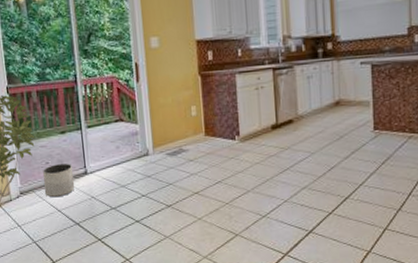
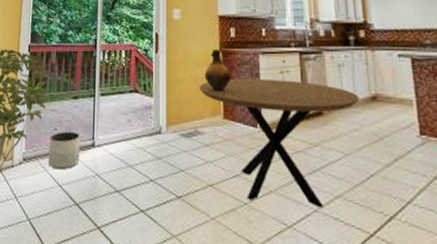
dining table: none [180,95,325,200] -> present [199,78,359,208]
ceramic jug: none [185,72,210,113] -> present [204,49,231,92]

